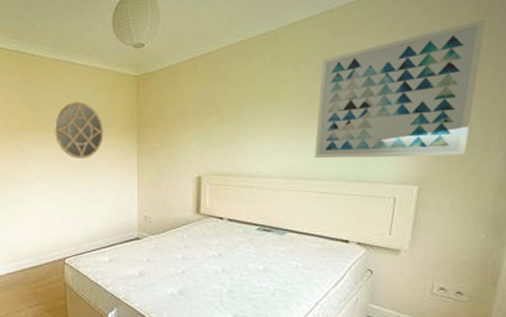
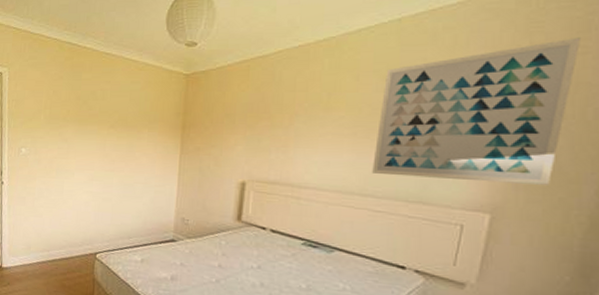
home mirror: present [54,101,104,159] -> none [97,96,148,154]

